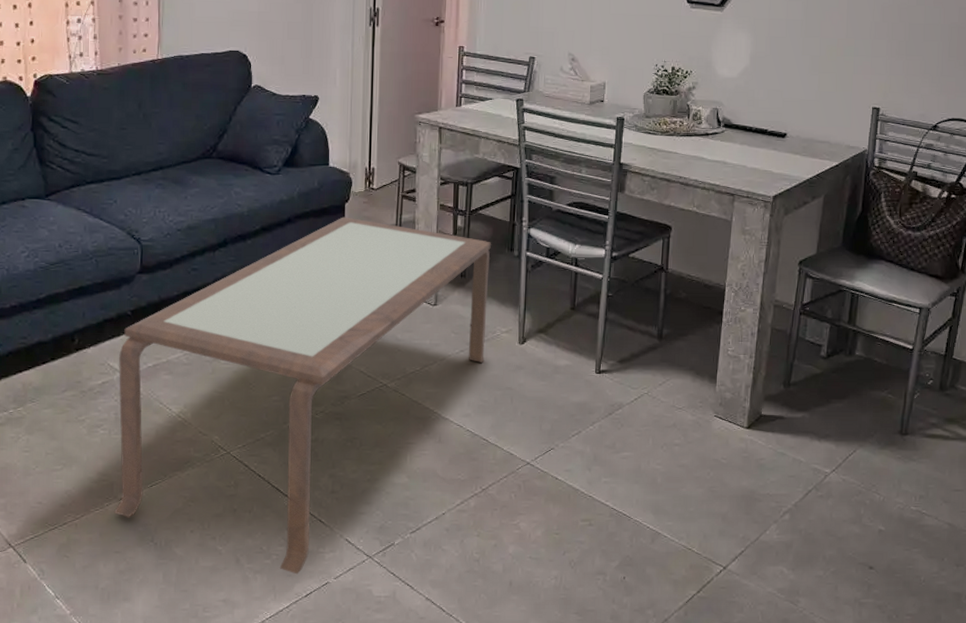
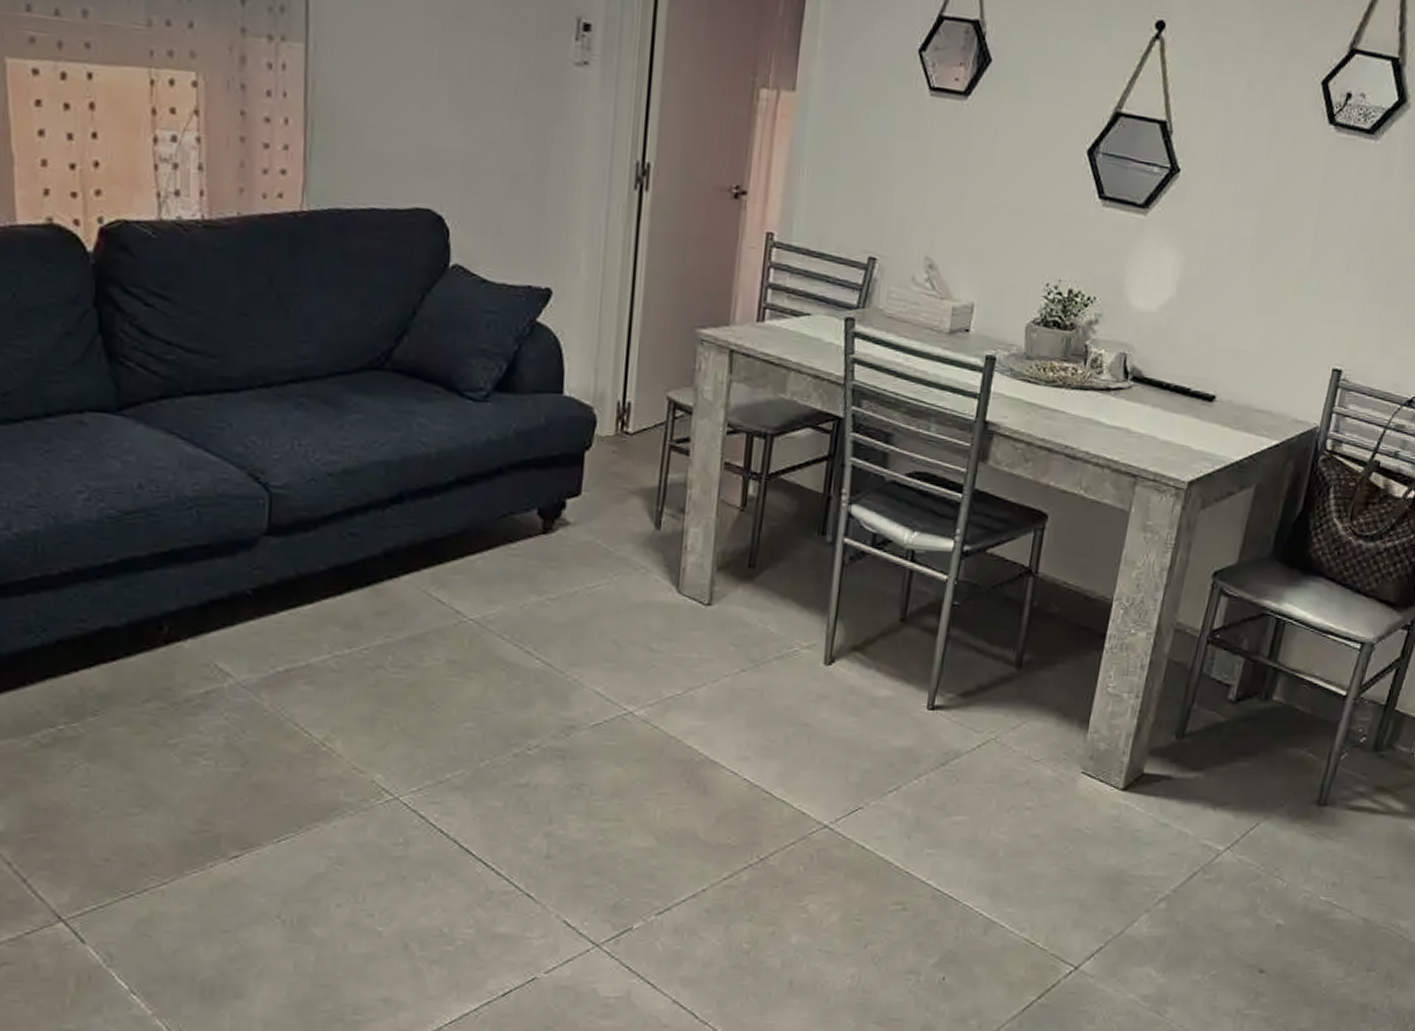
coffee table: present [114,217,491,575] -> none [222,470,795,967]

